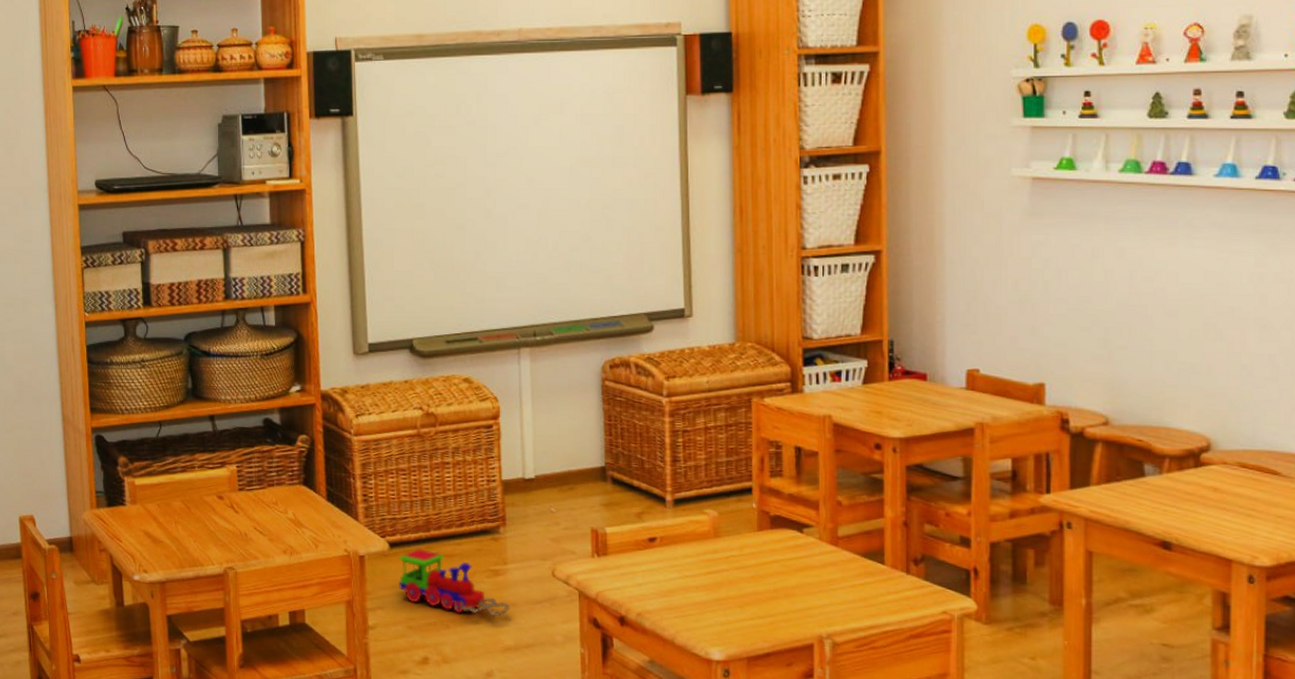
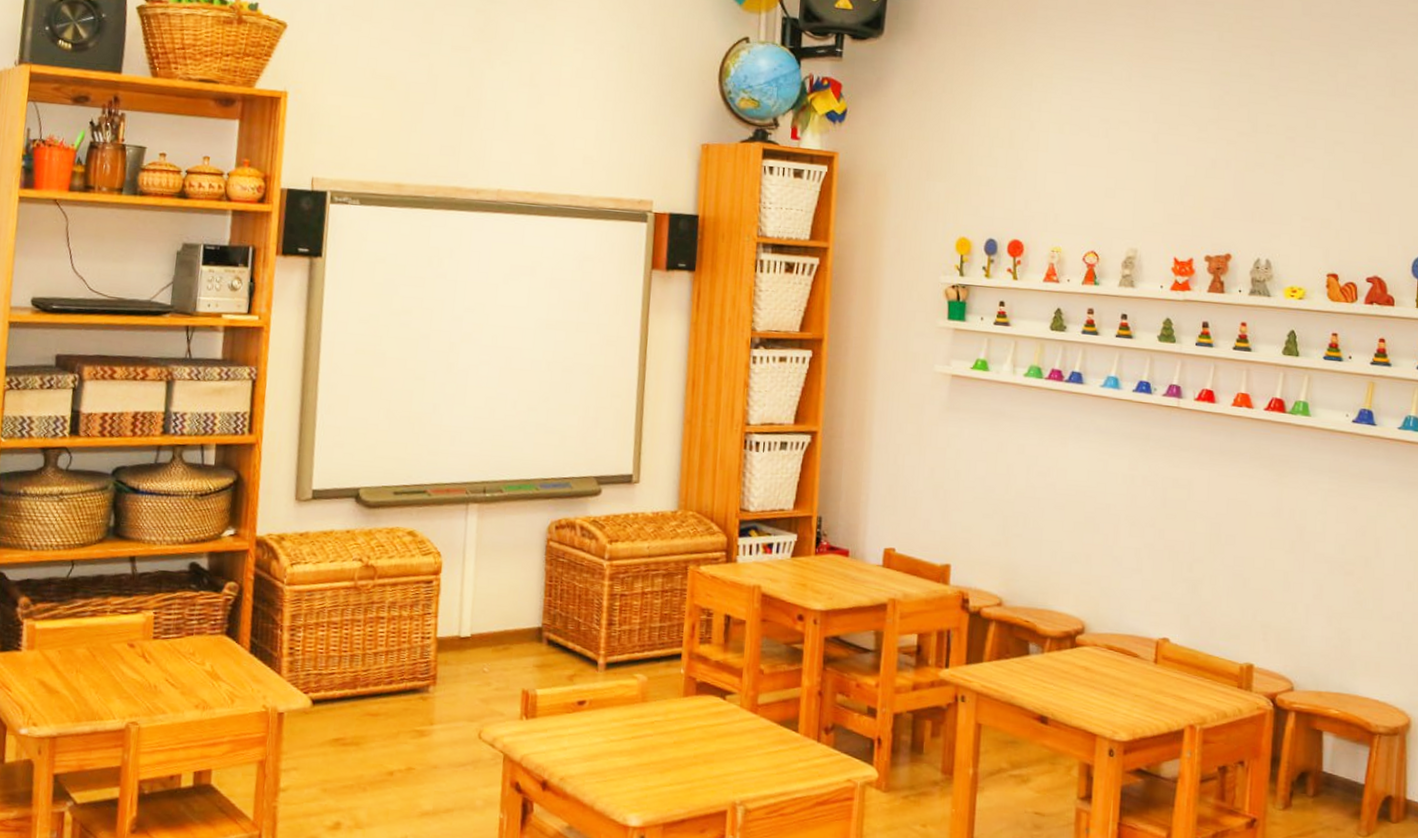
toy train: present [398,548,511,616] -> none [317,706,433,779]

